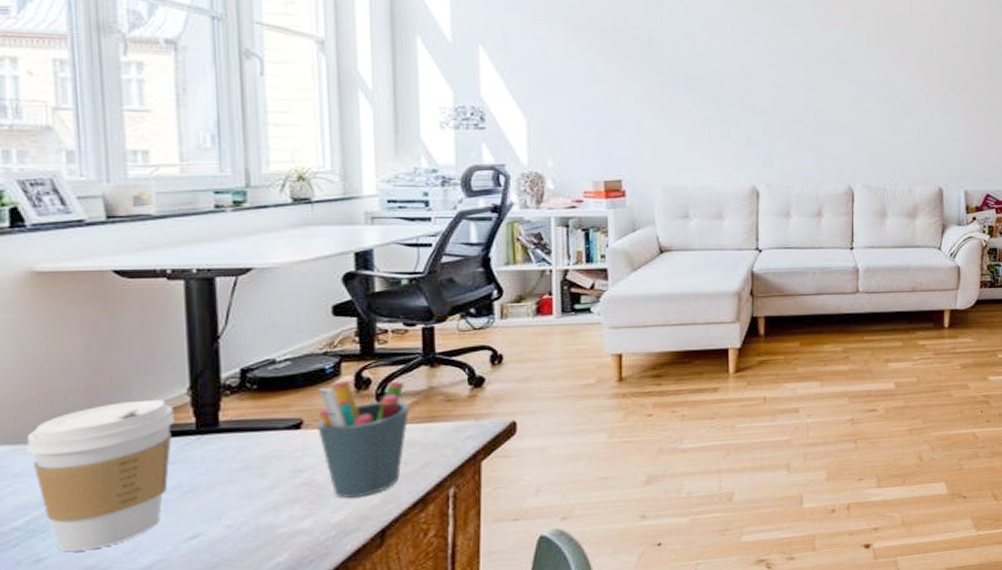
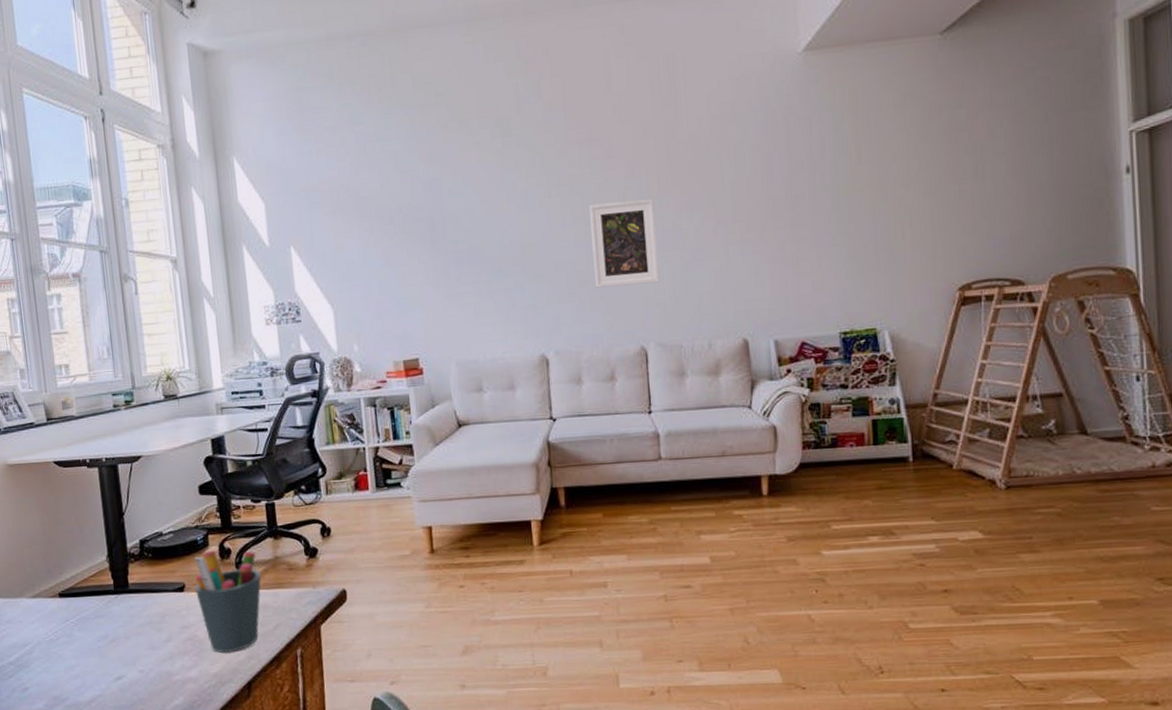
coffee cup: present [26,399,174,553] -> none [12,564,100,684]
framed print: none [810,48,870,129] -> present [589,198,659,288]

